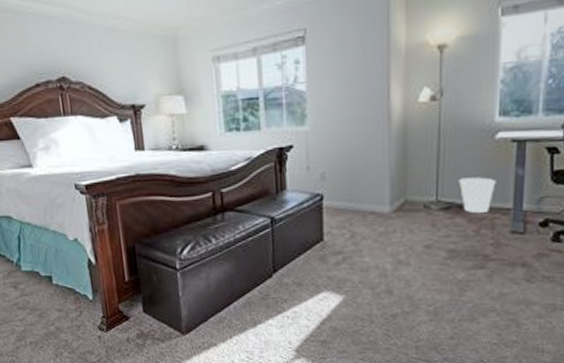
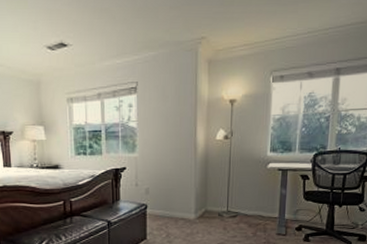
wastebasket: present [458,177,496,213] -> none [242,195,268,220]

